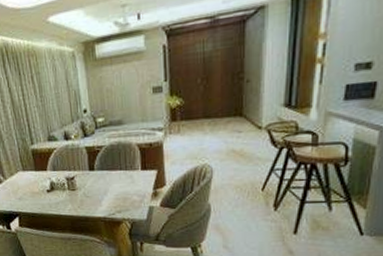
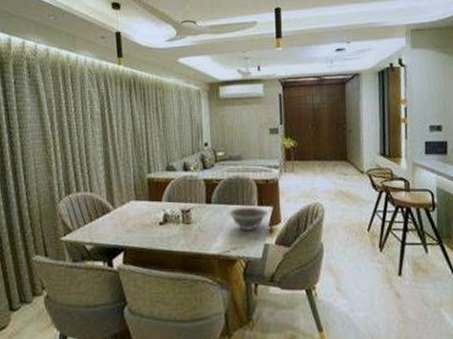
decorative bowl: none [111,171,152,195] -> present [228,206,268,231]

